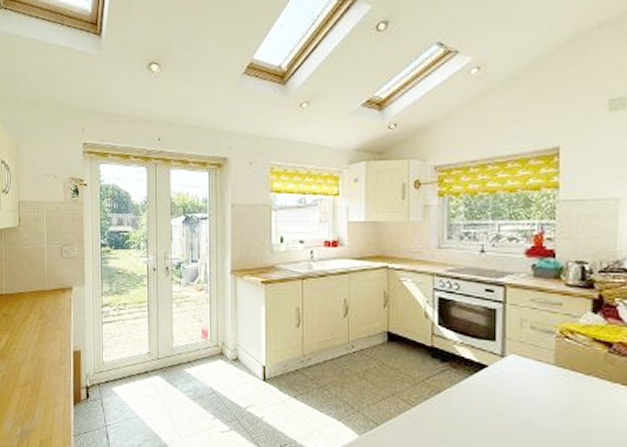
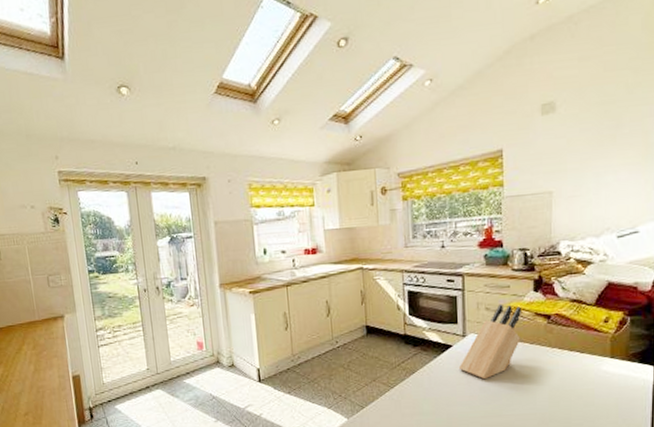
knife block: none [494,323,575,411] -> present [458,304,521,380]

